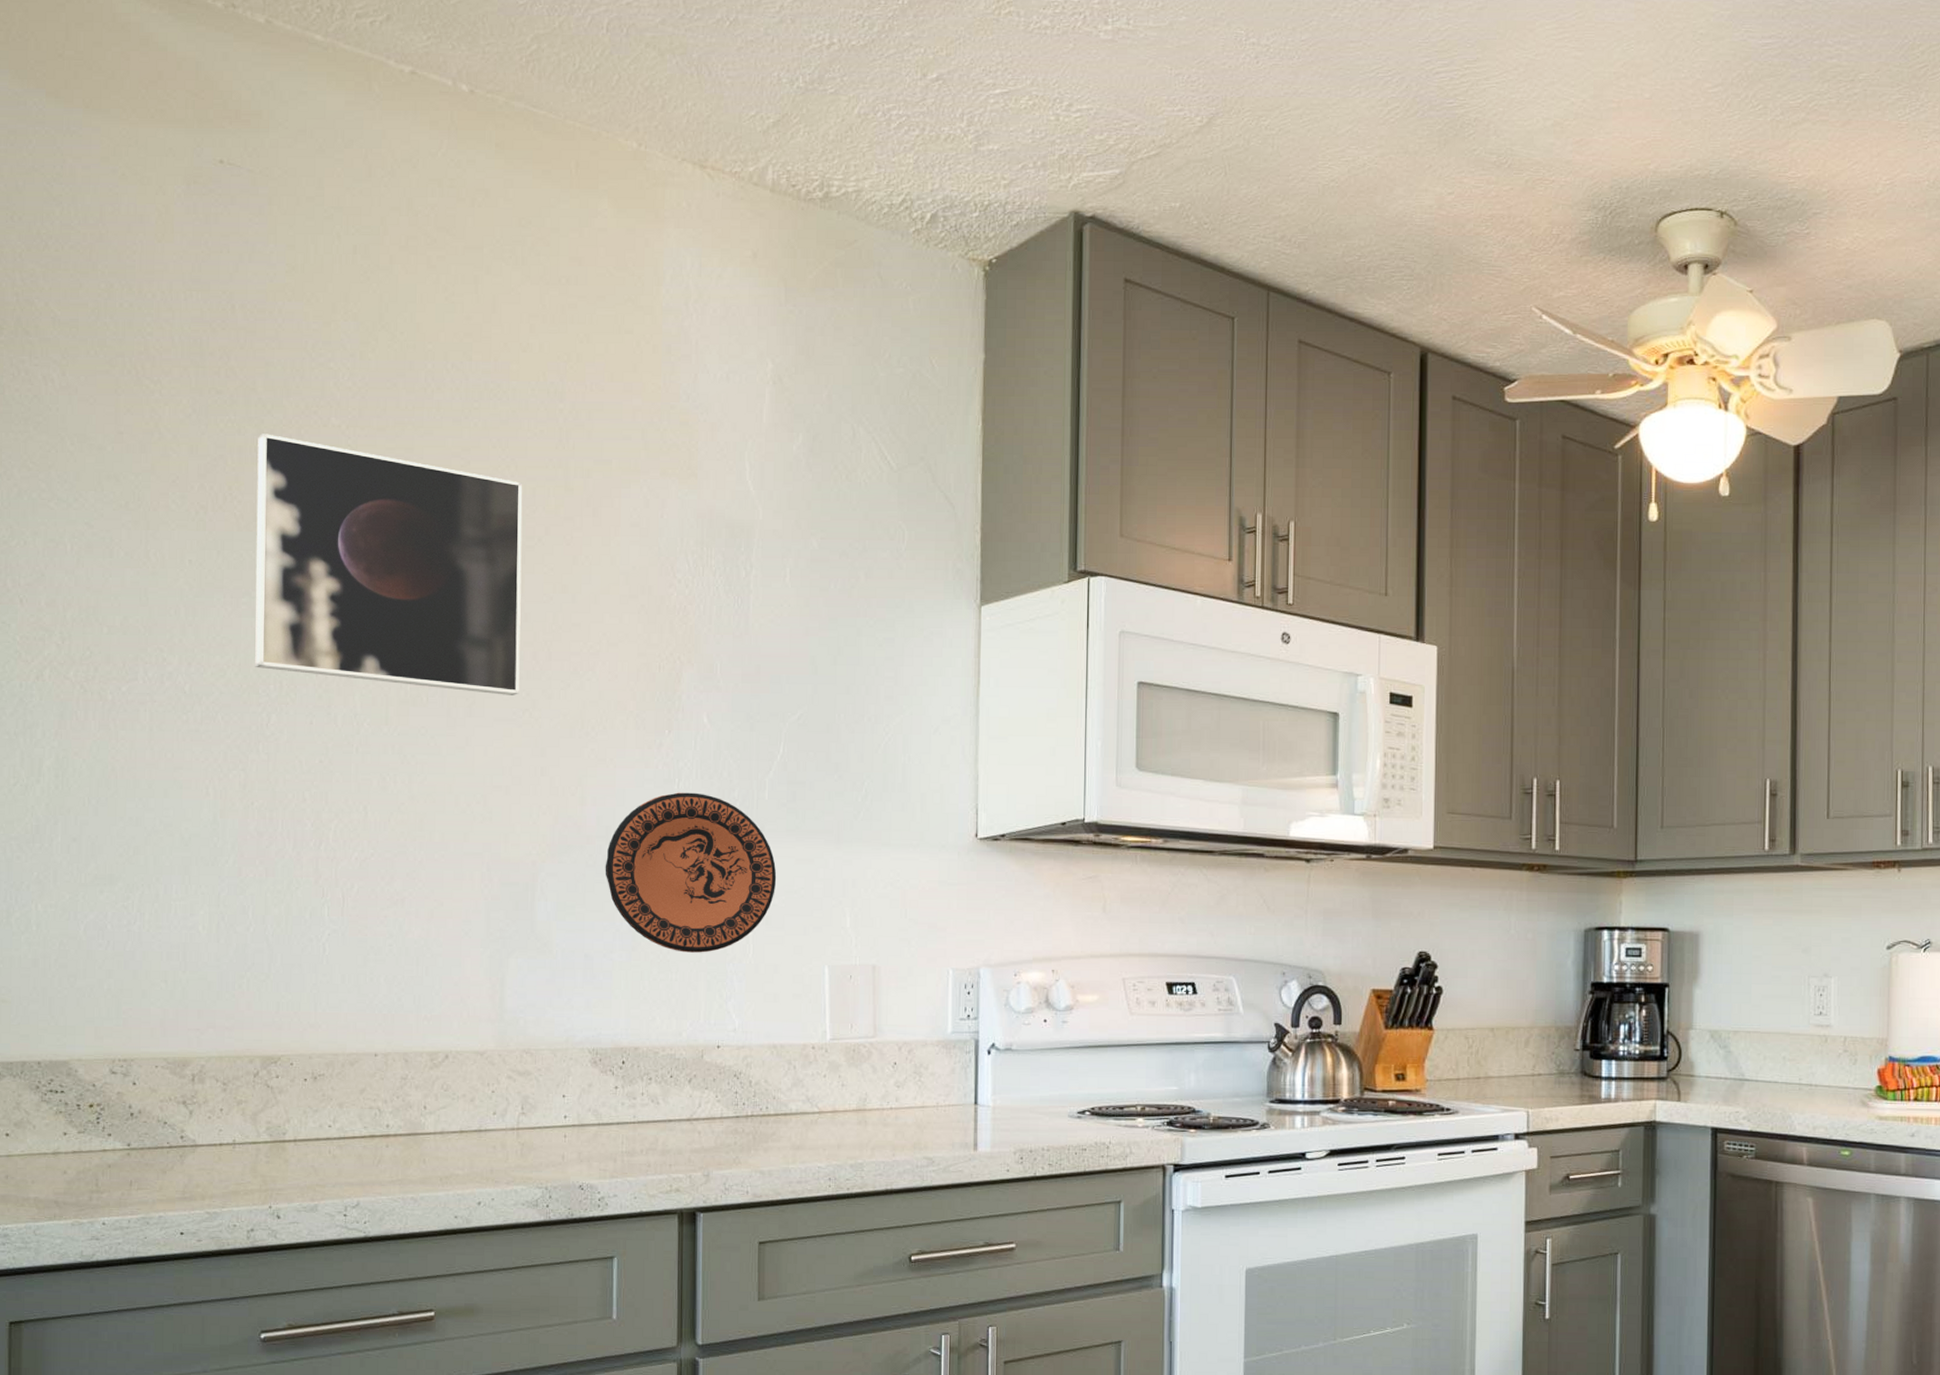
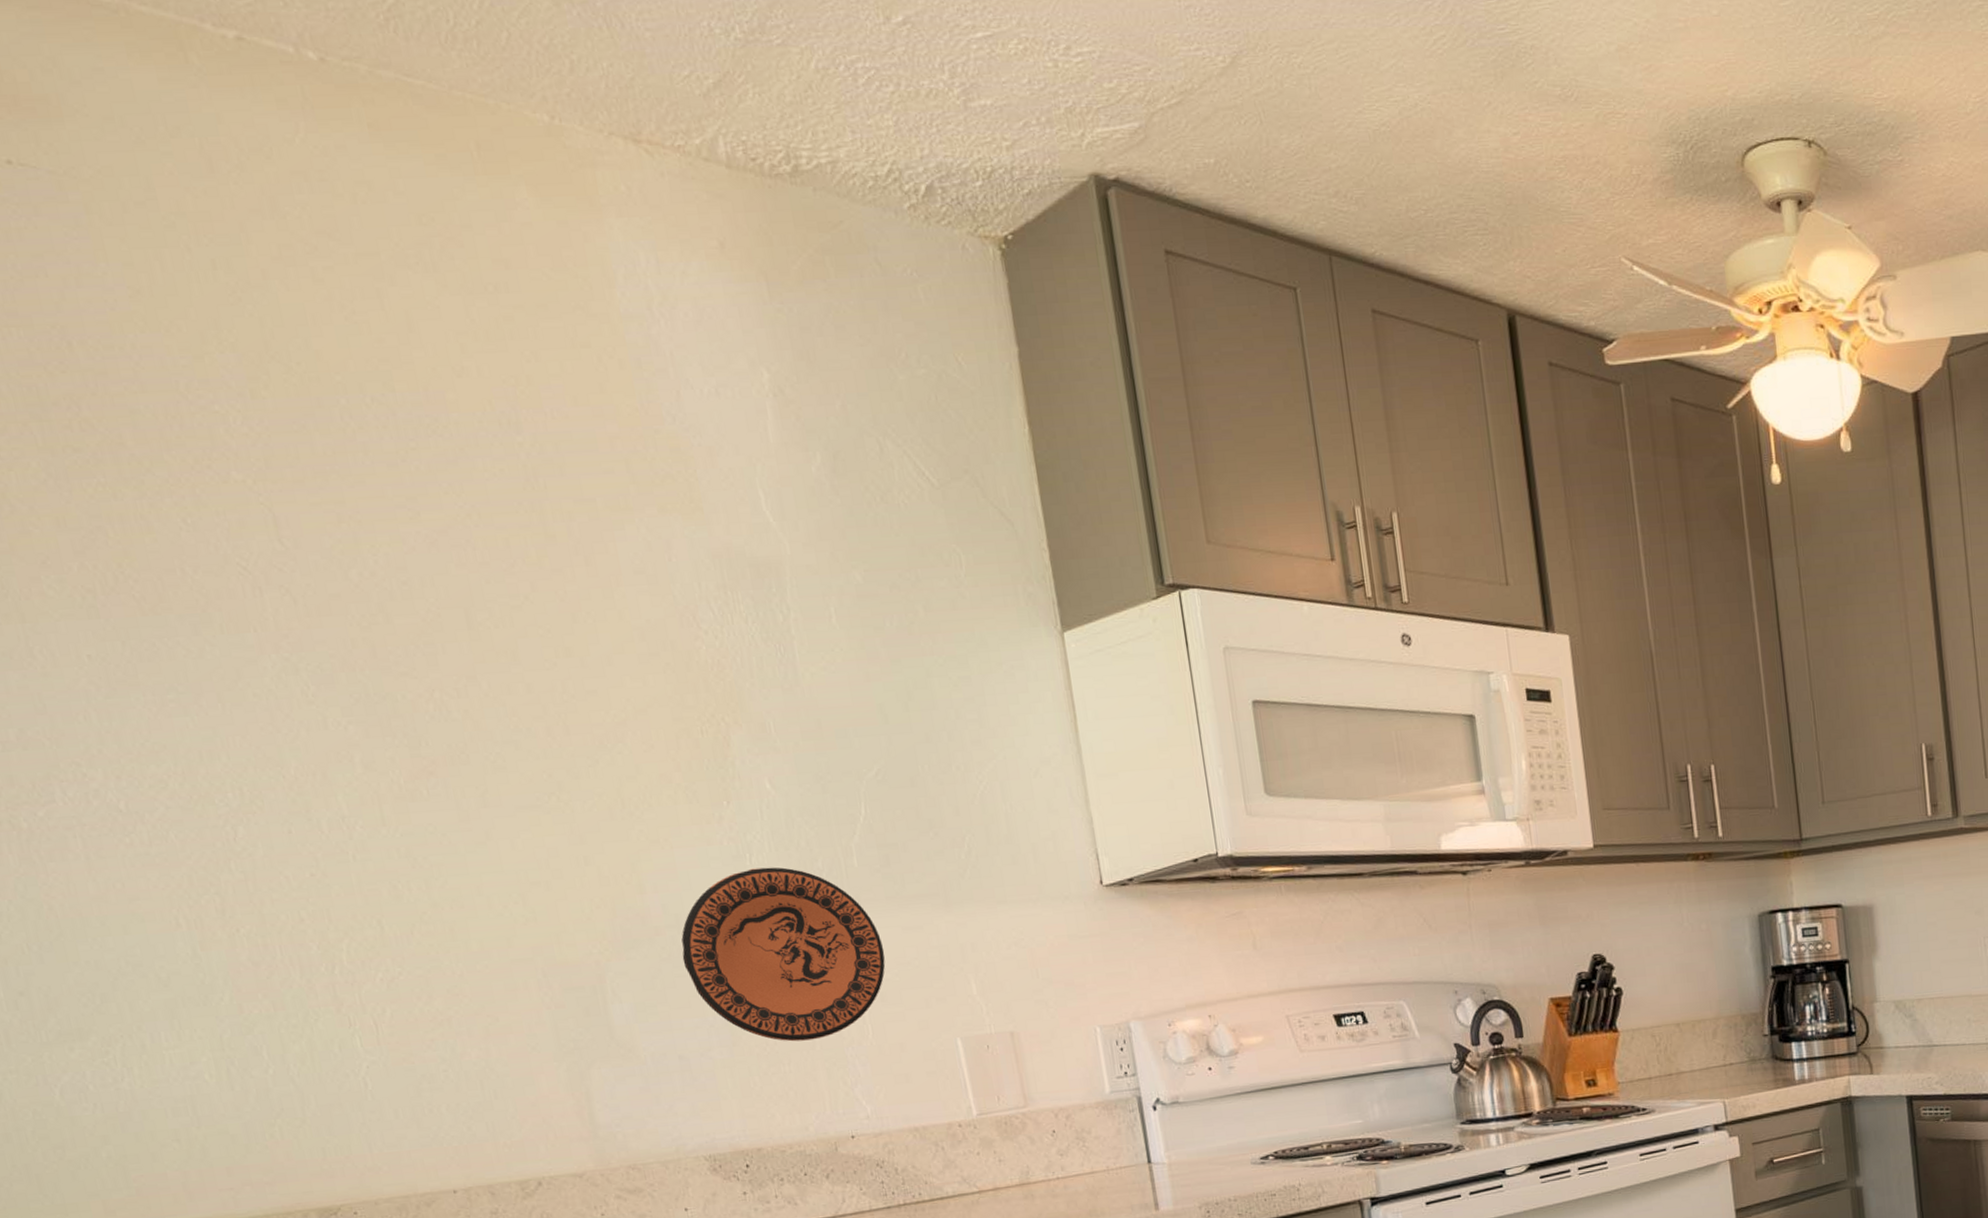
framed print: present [254,434,523,695] -> none [141,496,539,780]

